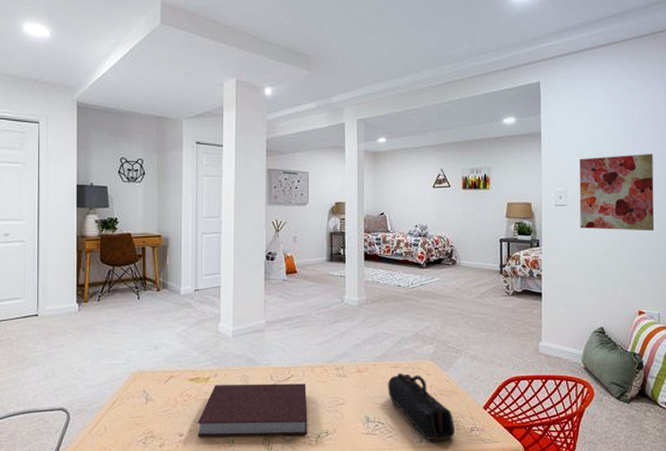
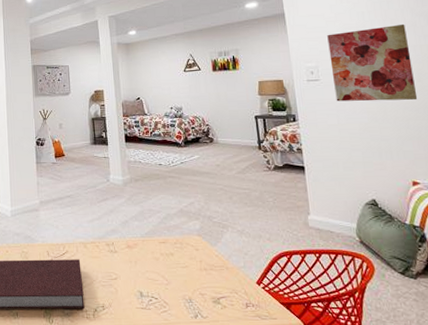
pencil case: present [388,372,454,441] -> none [158,248,229,317]

